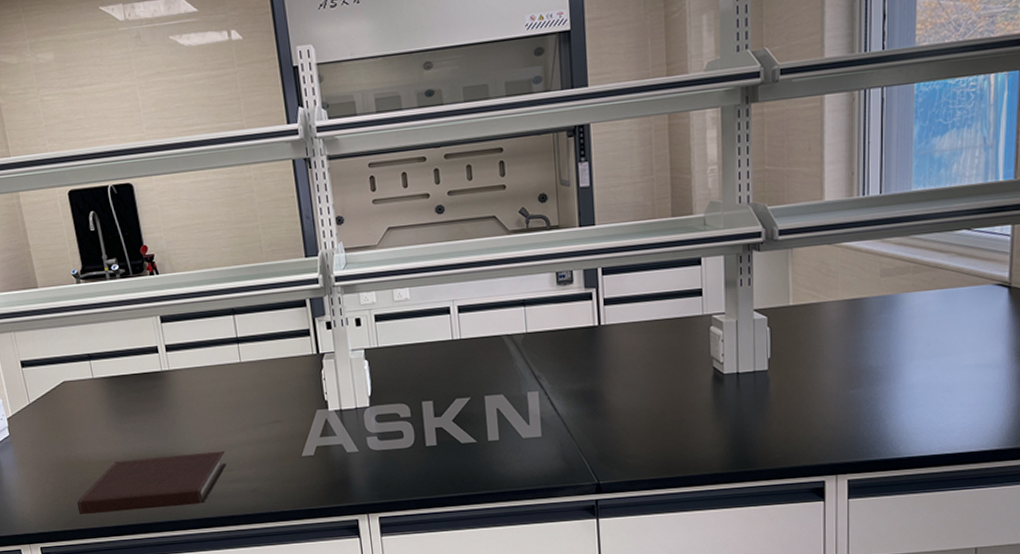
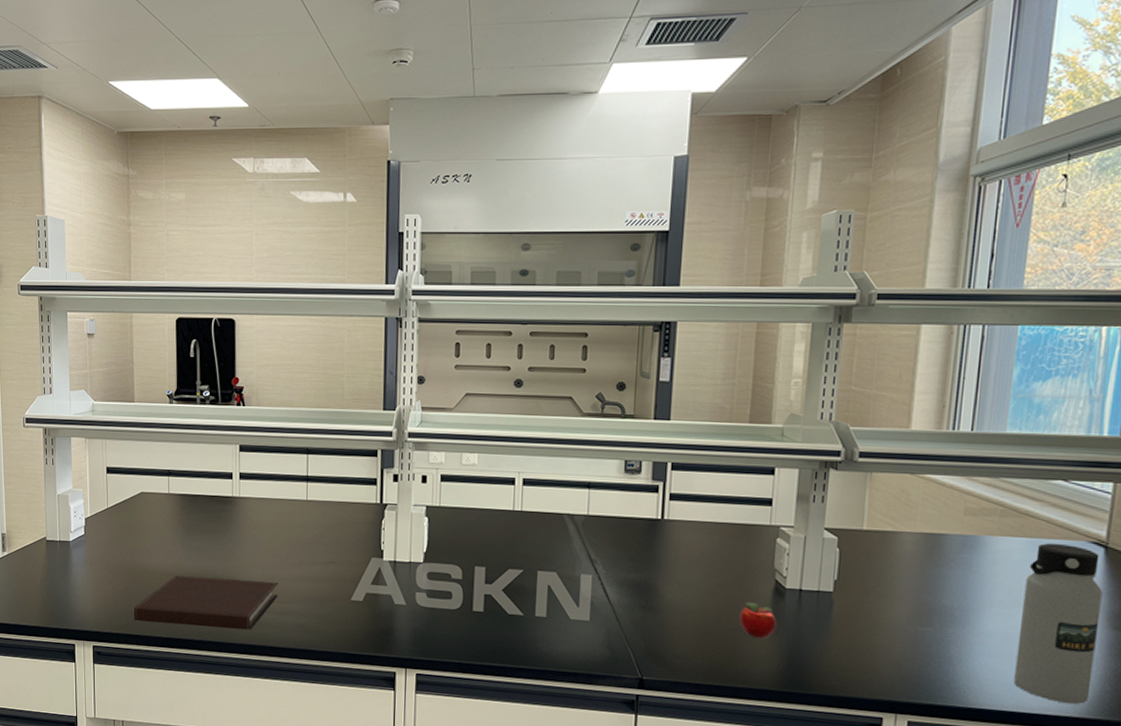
apple: none [683,392,720,426] -> present [739,601,777,639]
water bottle: none [939,290,1010,439] -> present [1014,543,1103,705]

